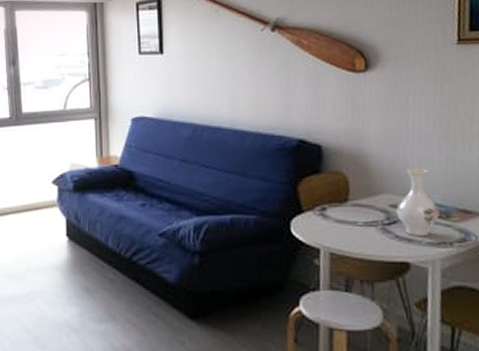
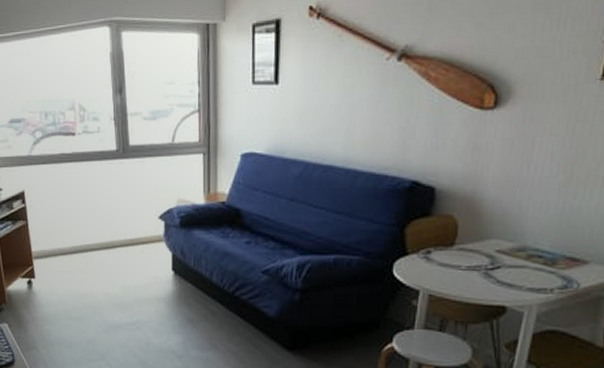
vase: present [396,167,439,237] -> none [502,213,546,283]

